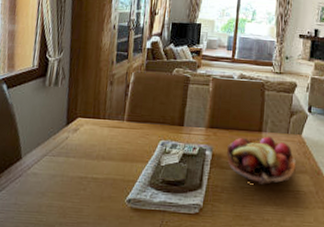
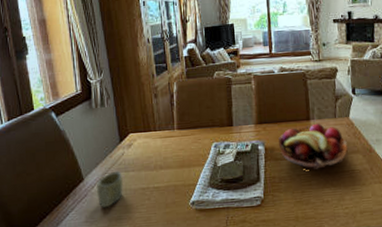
cup: none [31,154,62,193] -> present [96,171,124,208]

